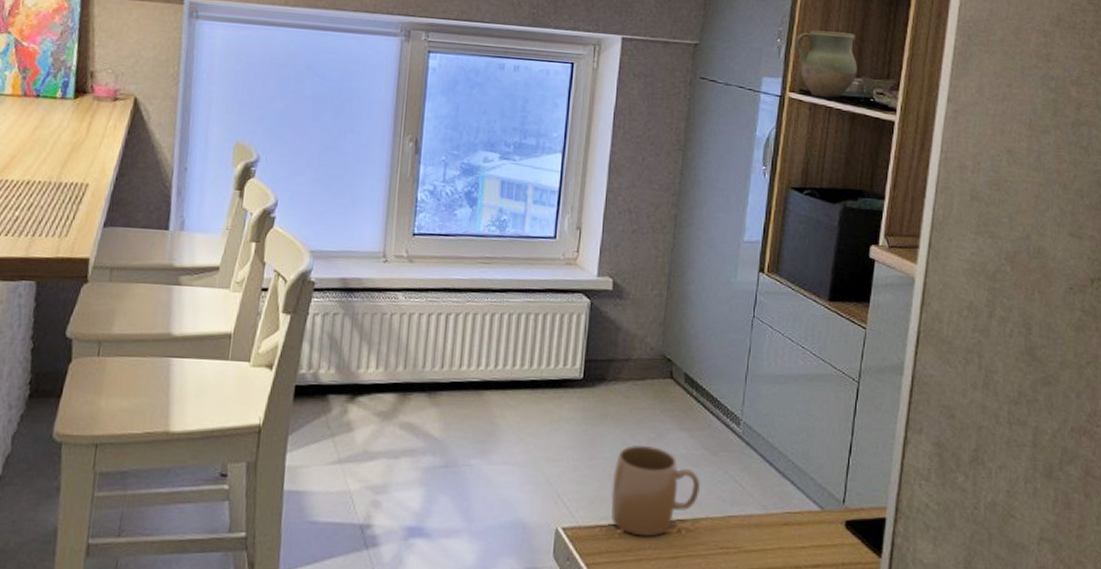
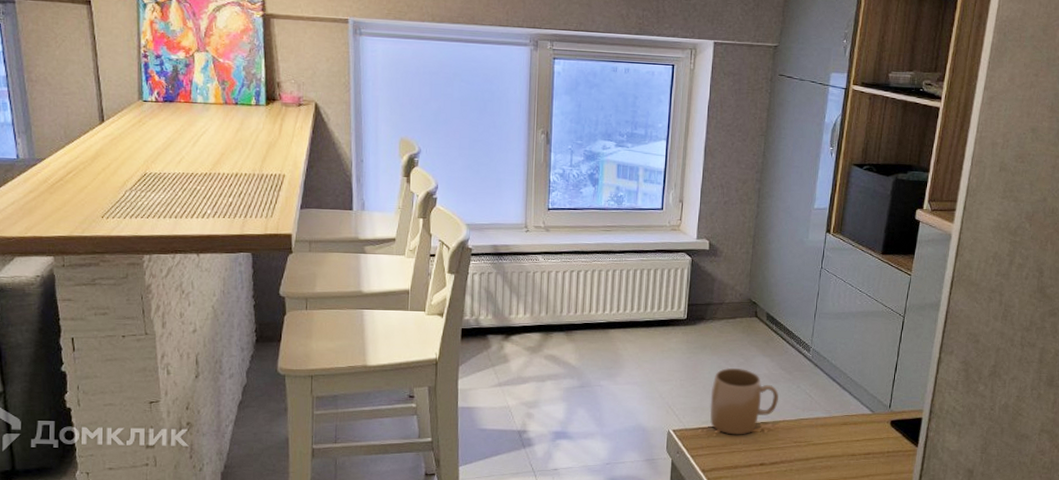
ceramic jug: present [796,30,857,99] -> none [859,31,910,90]

